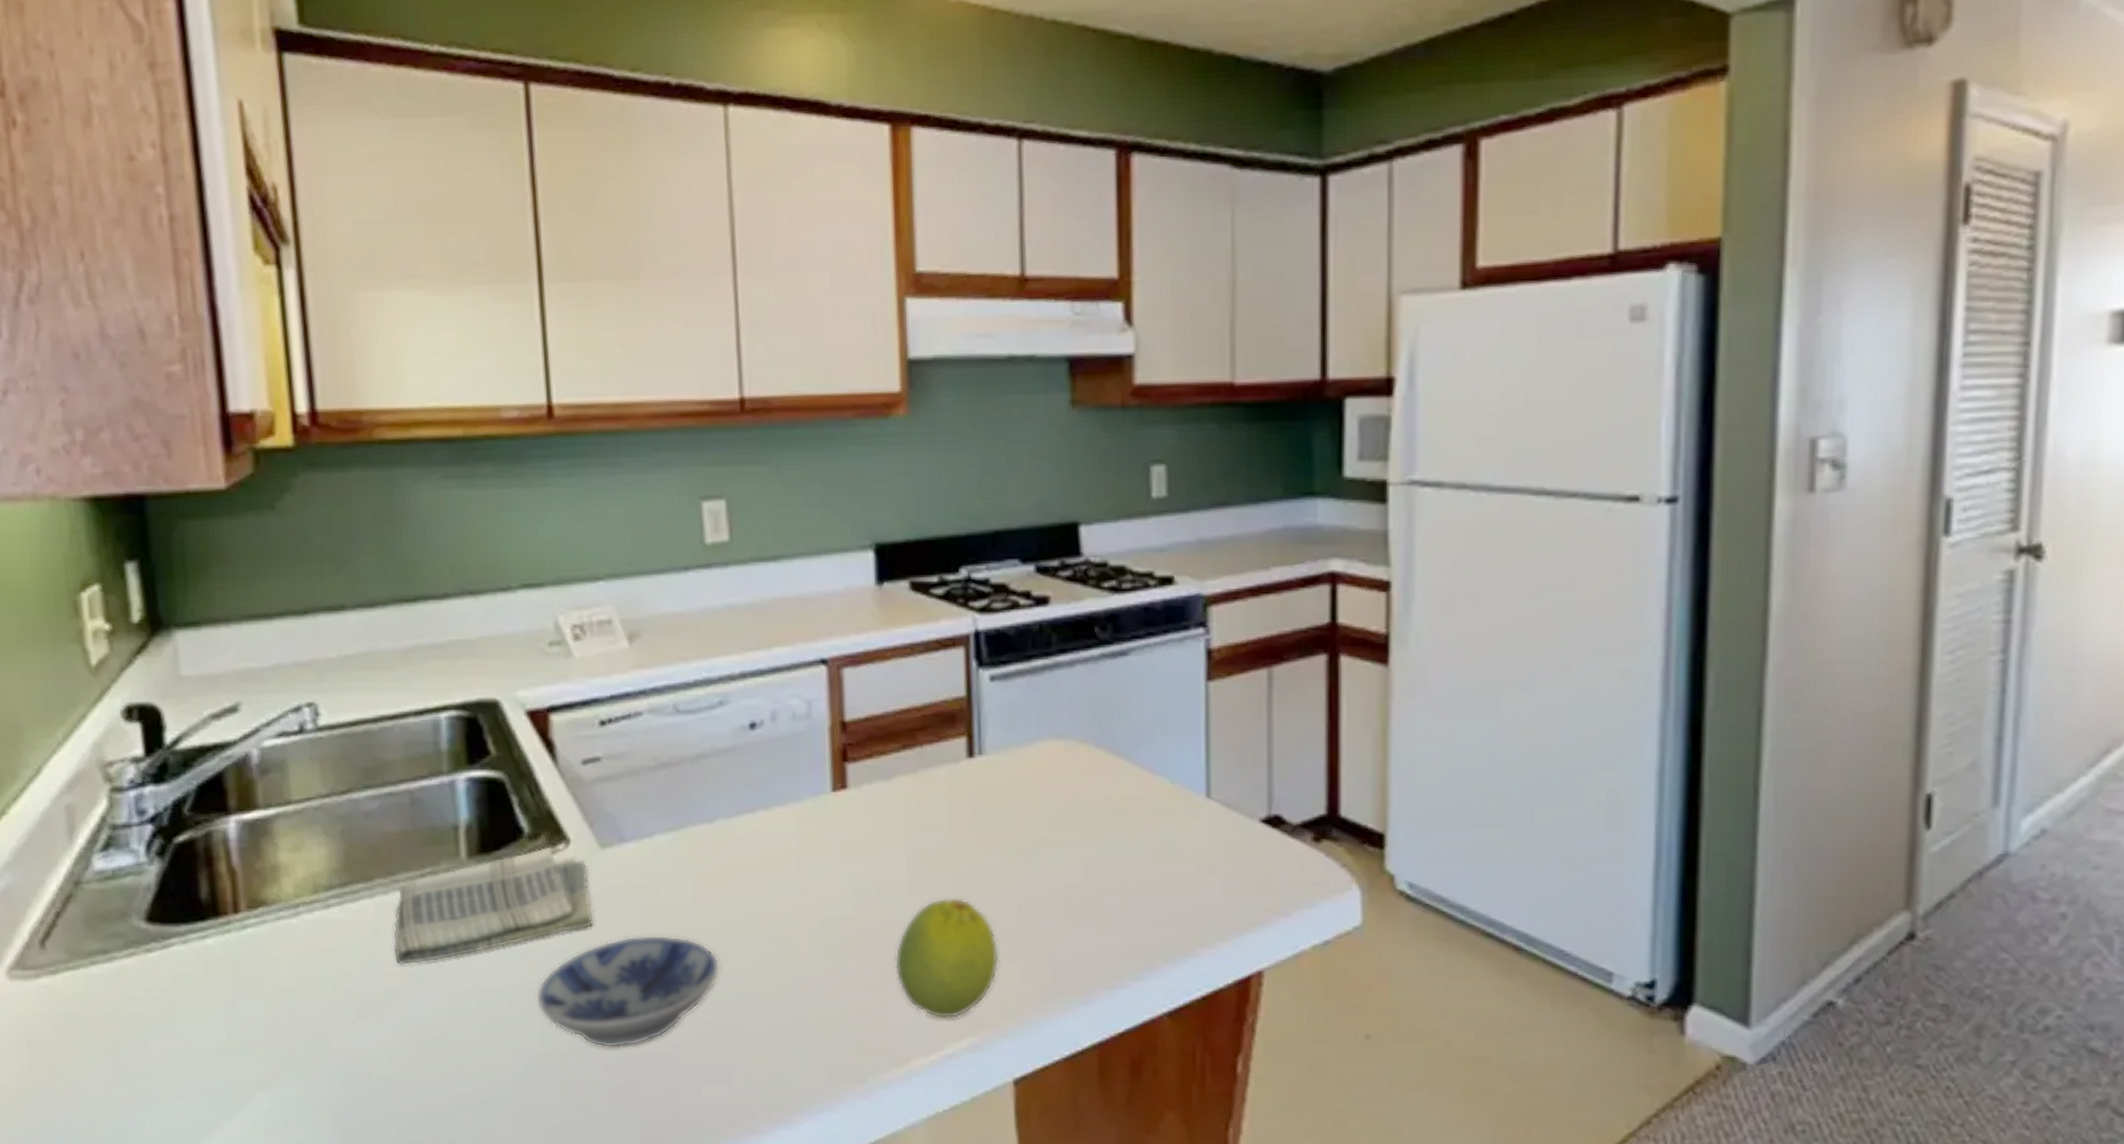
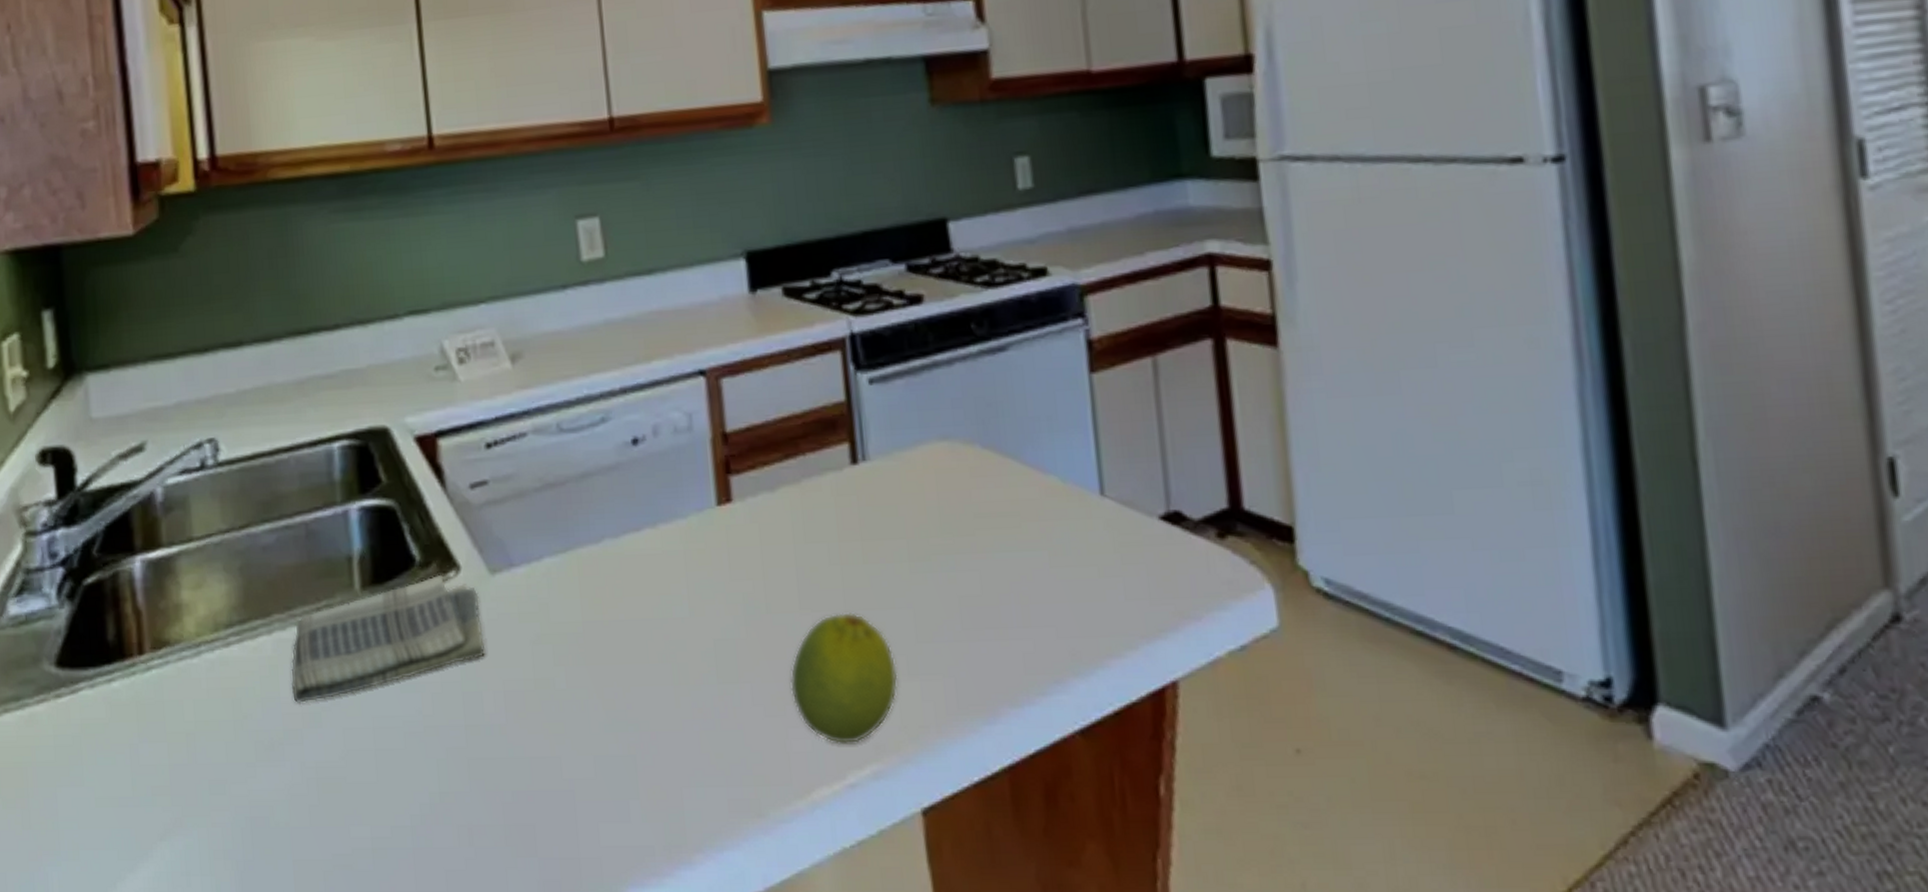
bowl: present [535,934,721,1049] -> none [430,662,614,787]

